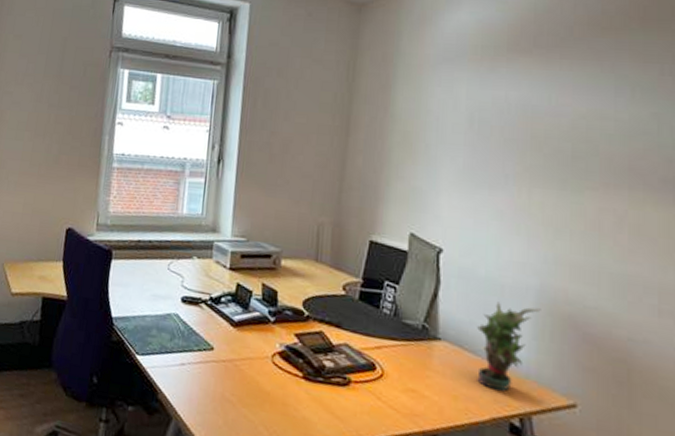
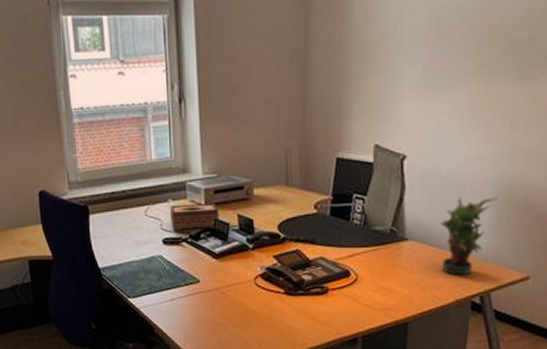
tissue box: none [192,262,244,295] -> present [170,202,220,231]

